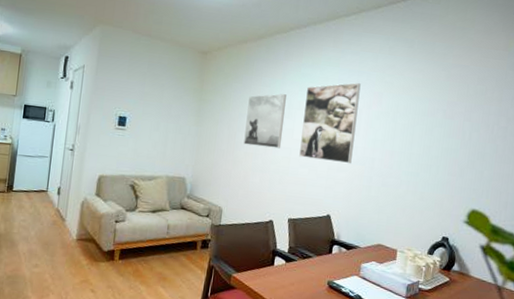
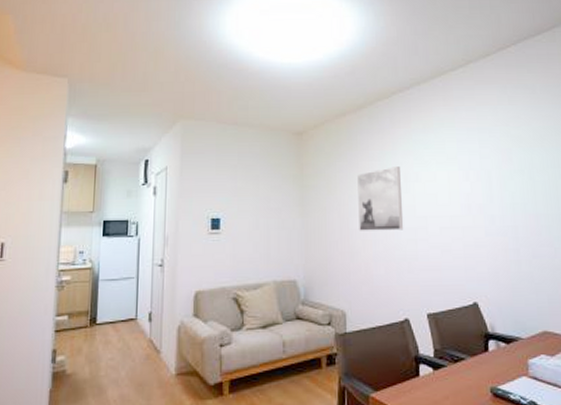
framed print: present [299,82,361,164] -> none [423,142,491,237]

